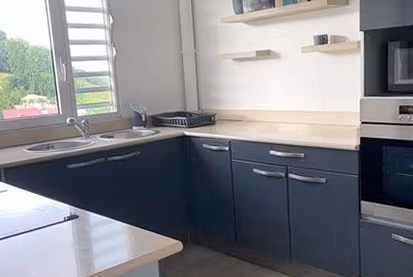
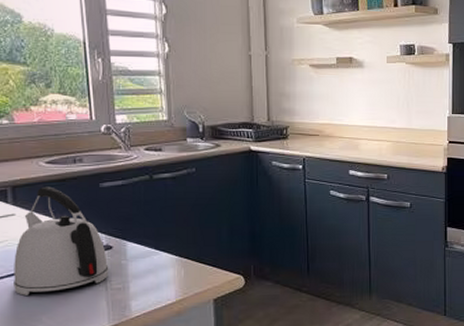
kettle: none [8,168,77,253] -> present [14,186,109,295]

